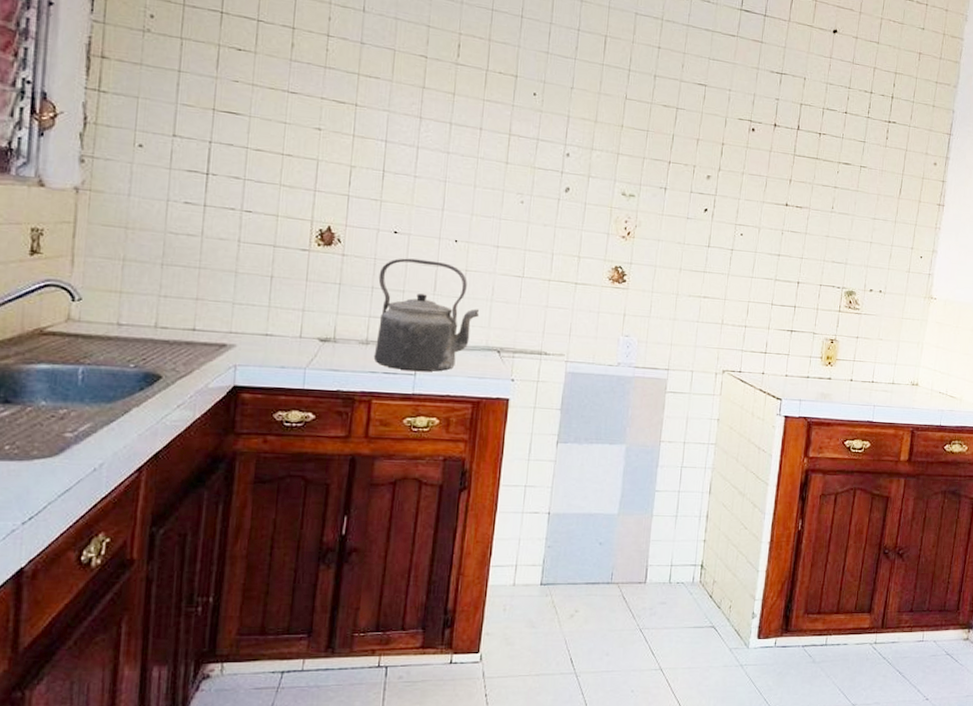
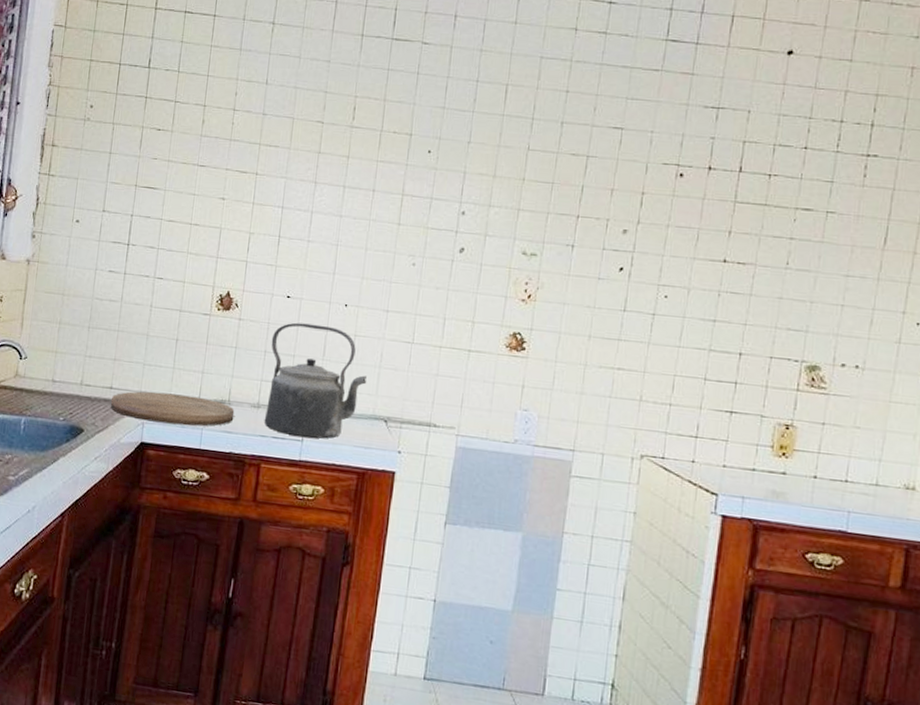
cutting board: none [193,332,341,366] -> present [110,391,235,426]

